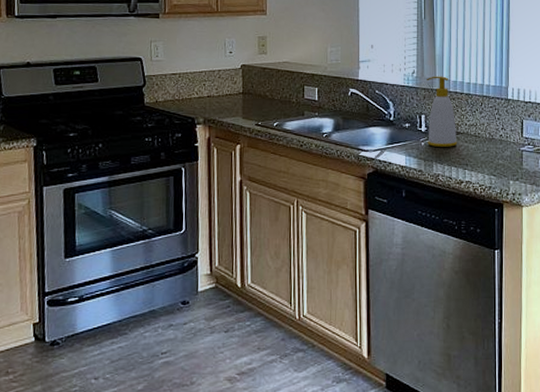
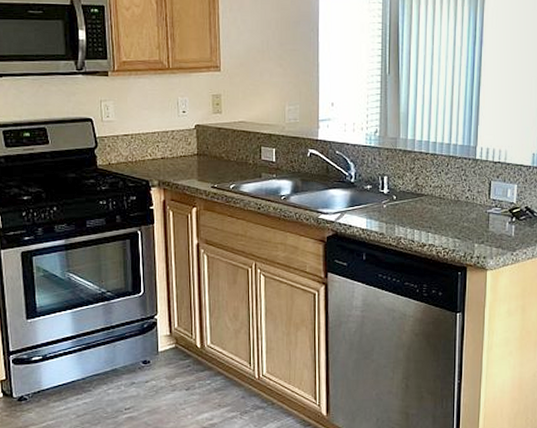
soap bottle: present [426,76,458,147] -> none [390,135,421,209]

